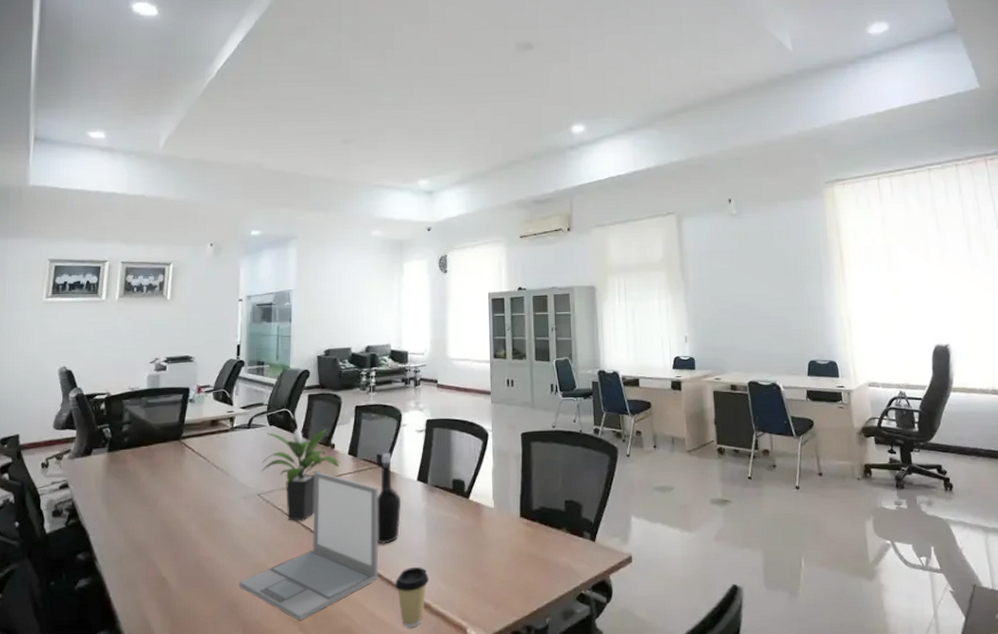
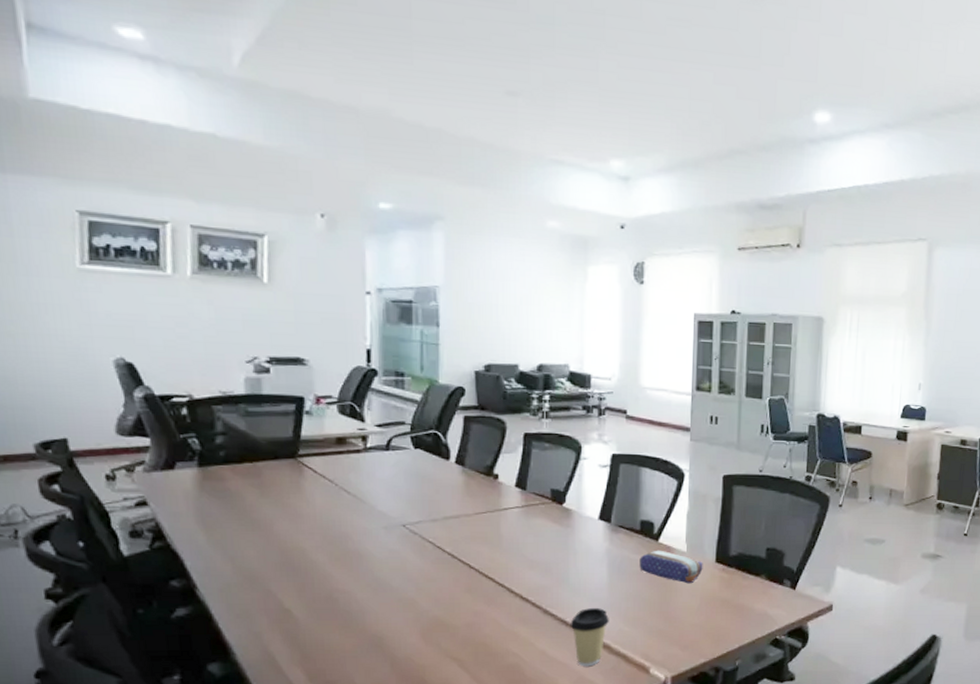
laptop: present [238,471,379,622] -> none [382,503,552,658]
potted plant: present [261,429,341,521] -> none [406,455,506,556]
bottle: present [376,453,402,544] -> none [549,488,580,584]
pencil case: none [453,507,510,540] -> present [639,550,703,584]

